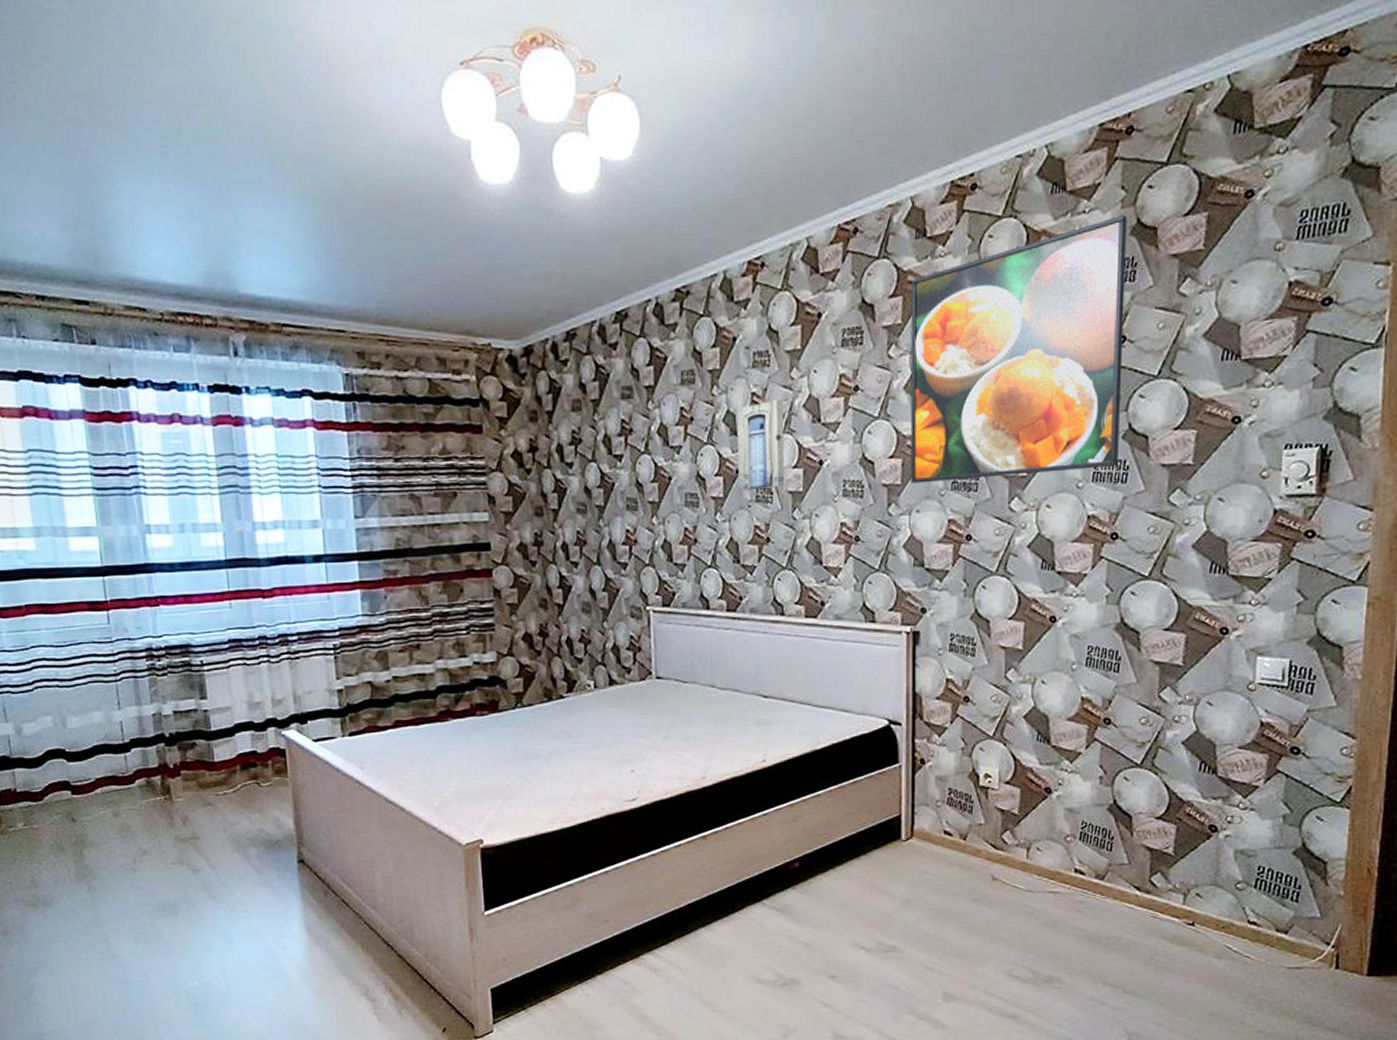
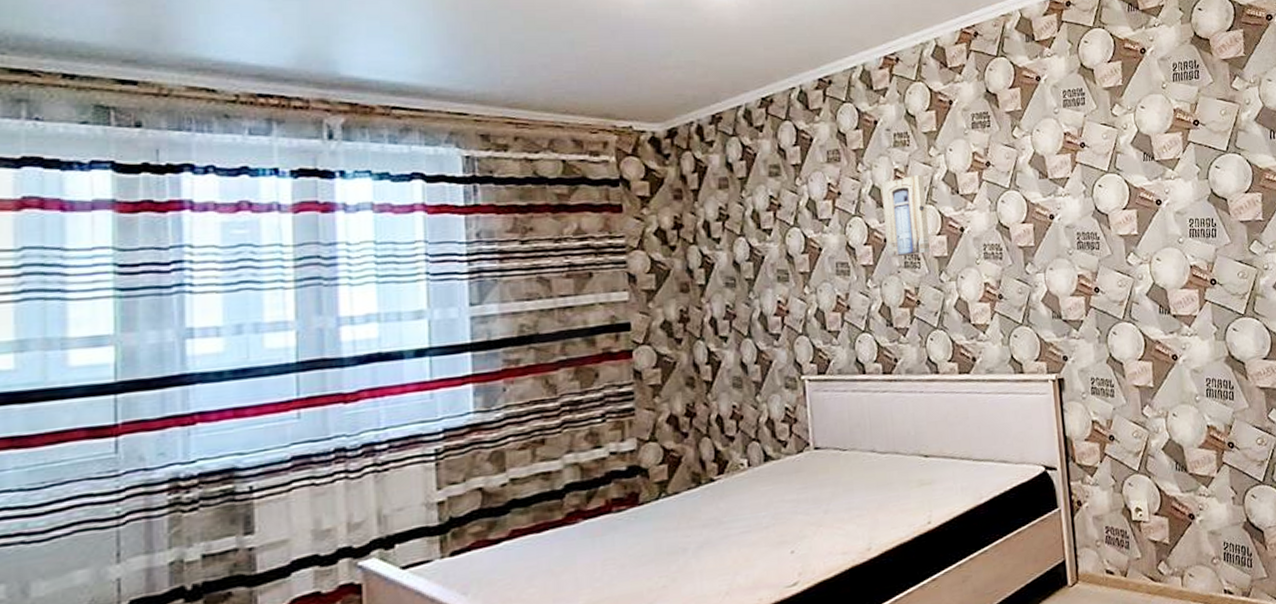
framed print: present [911,214,1127,484] -> none [1025,29,1208,245]

